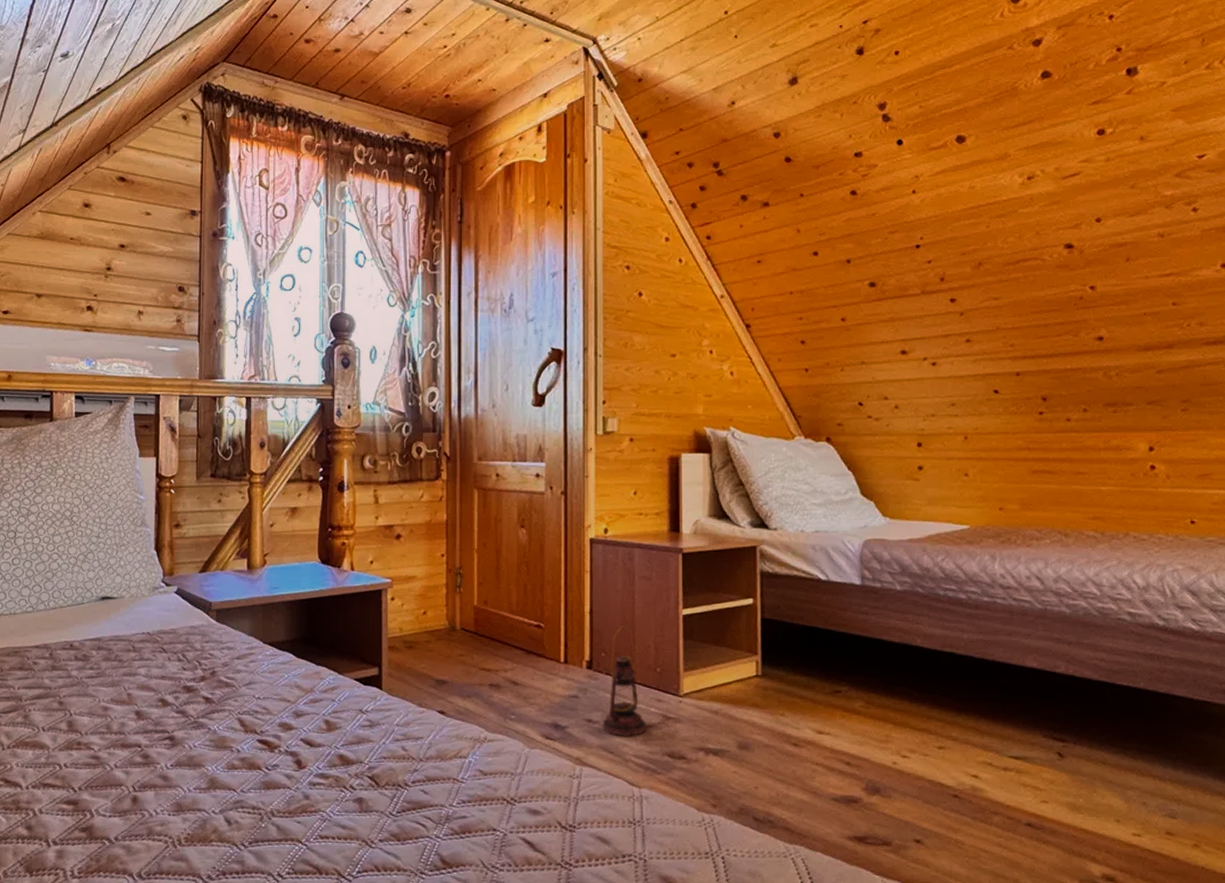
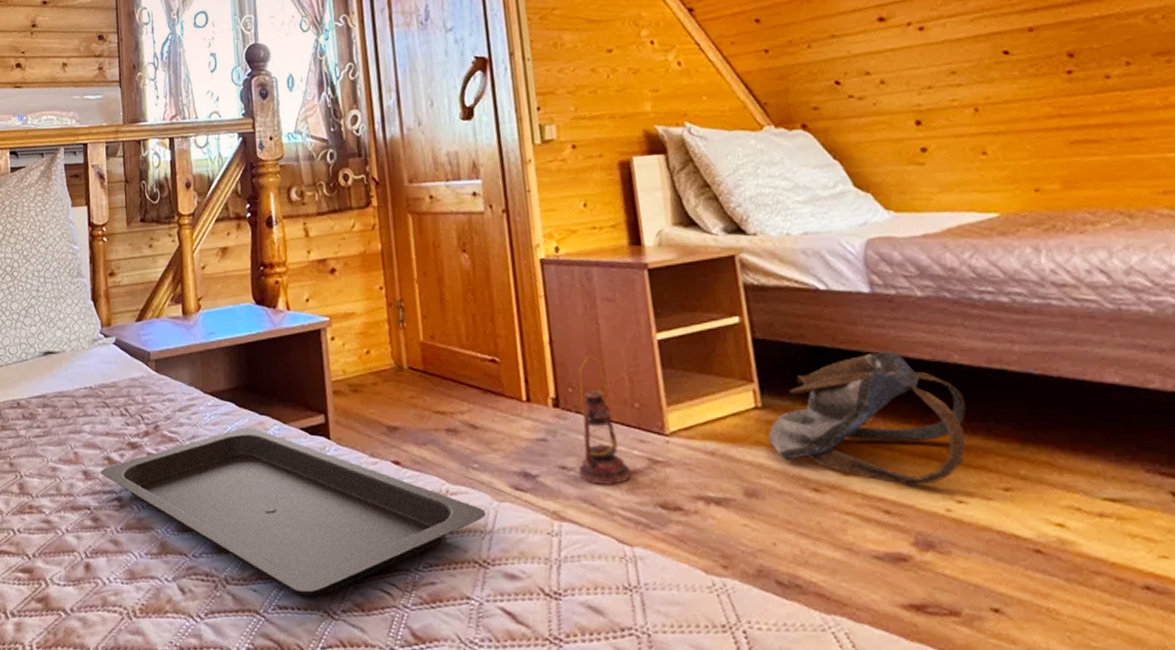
serving tray: none [153,676,518,827] -> present [100,427,486,596]
backpack: none [763,633,921,742] -> present [768,350,967,485]

